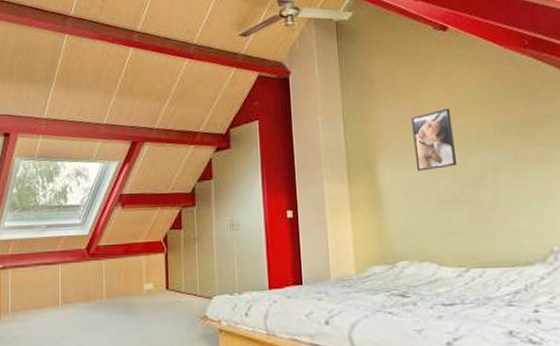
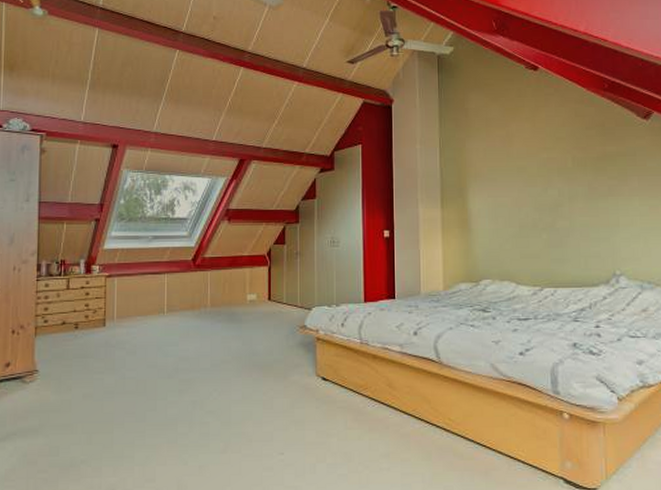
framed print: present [411,108,458,171] -> none [501,142,539,199]

